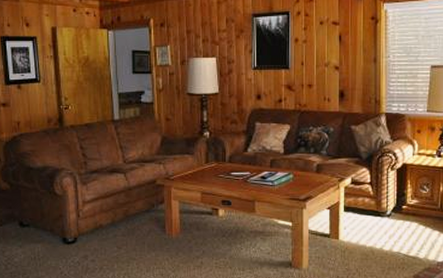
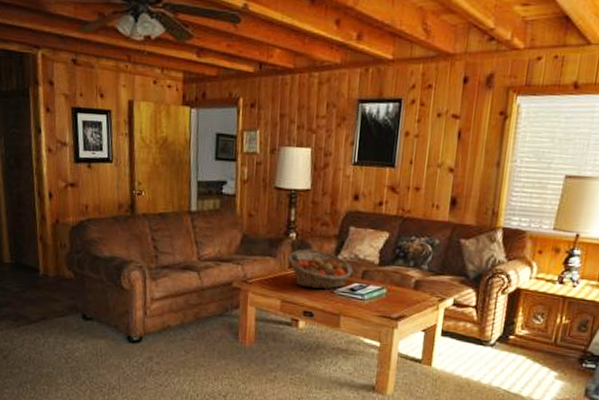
fruit basket: none [204,145,262,180] -> present [288,249,353,290]

